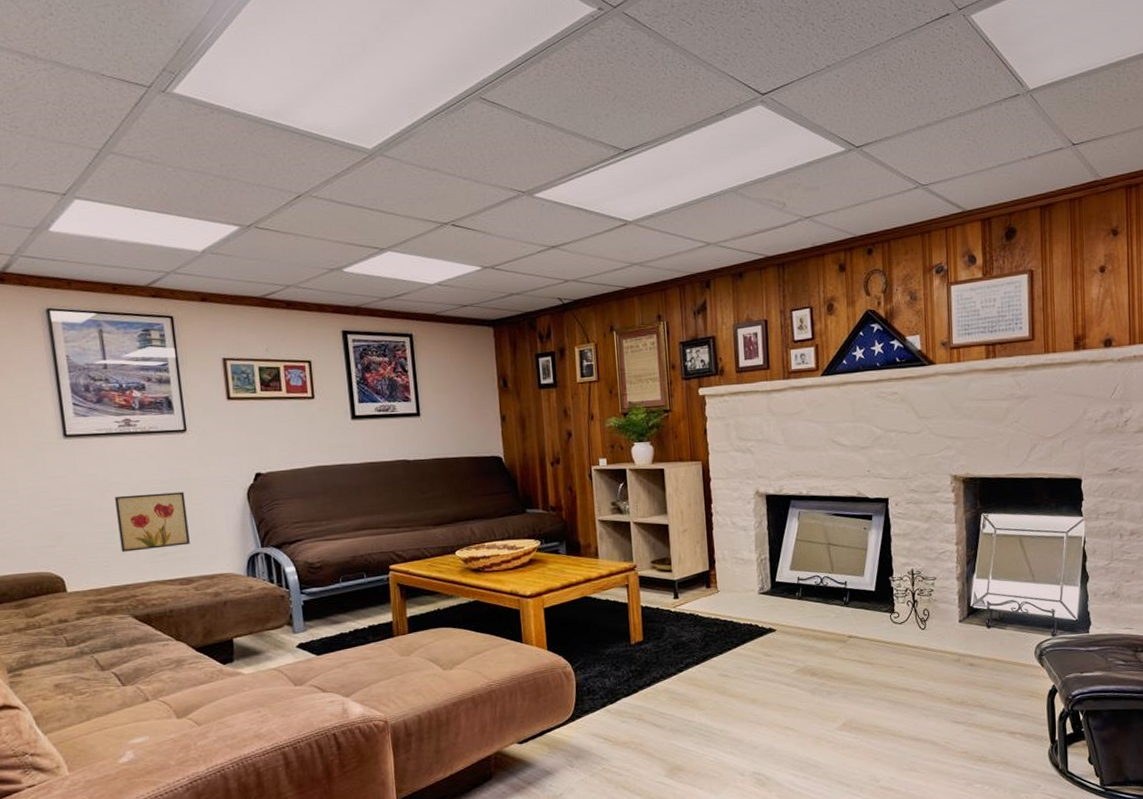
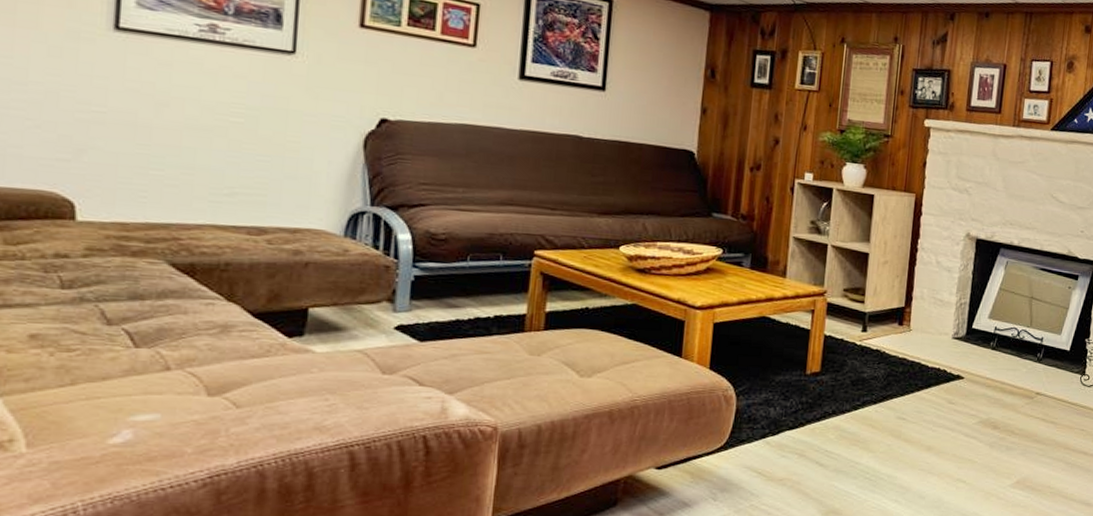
wall art: present [115,492,190,552] -> none [170,113,277,188]

